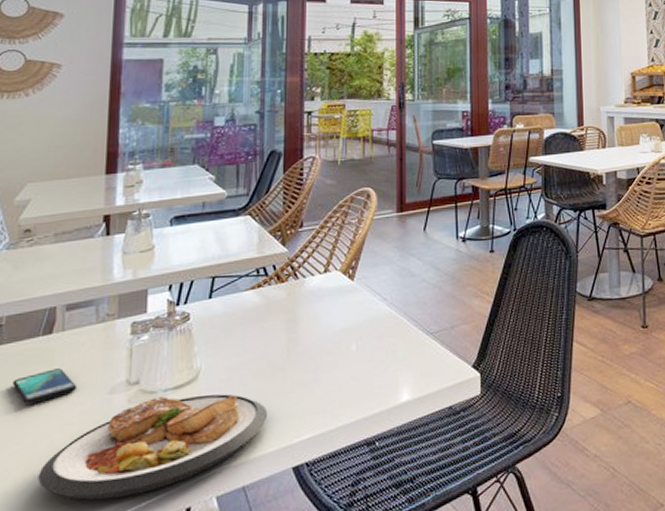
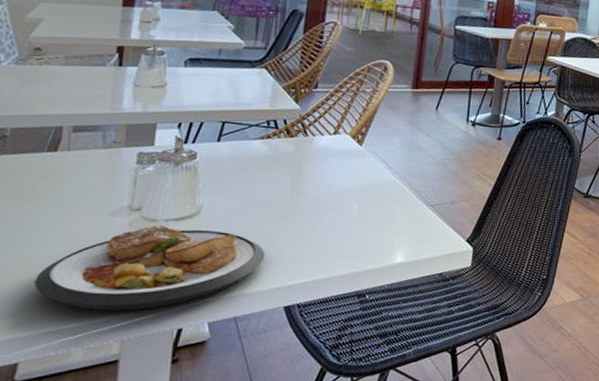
smartphone: present [12,368,78,404] -> none [14,184,80,214]

